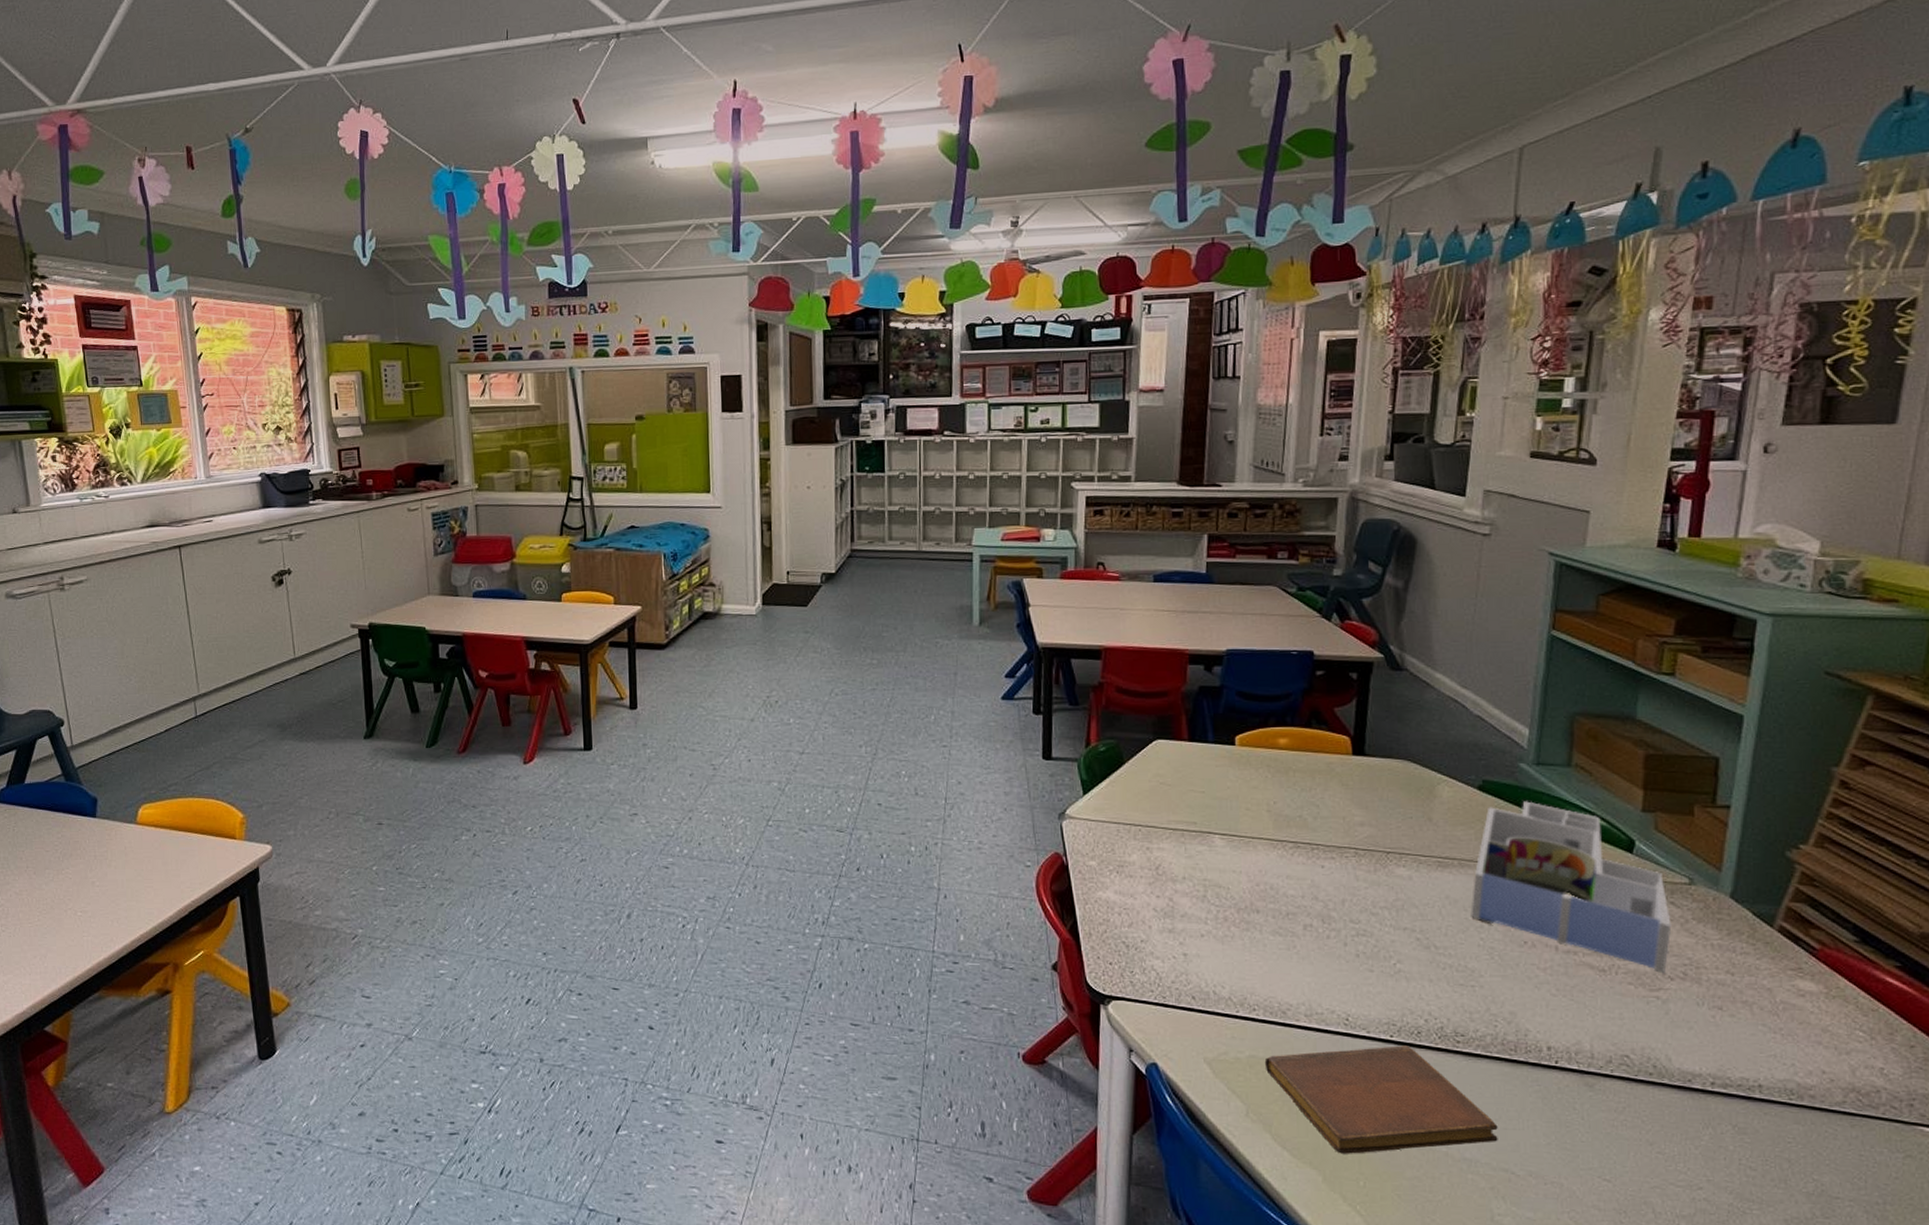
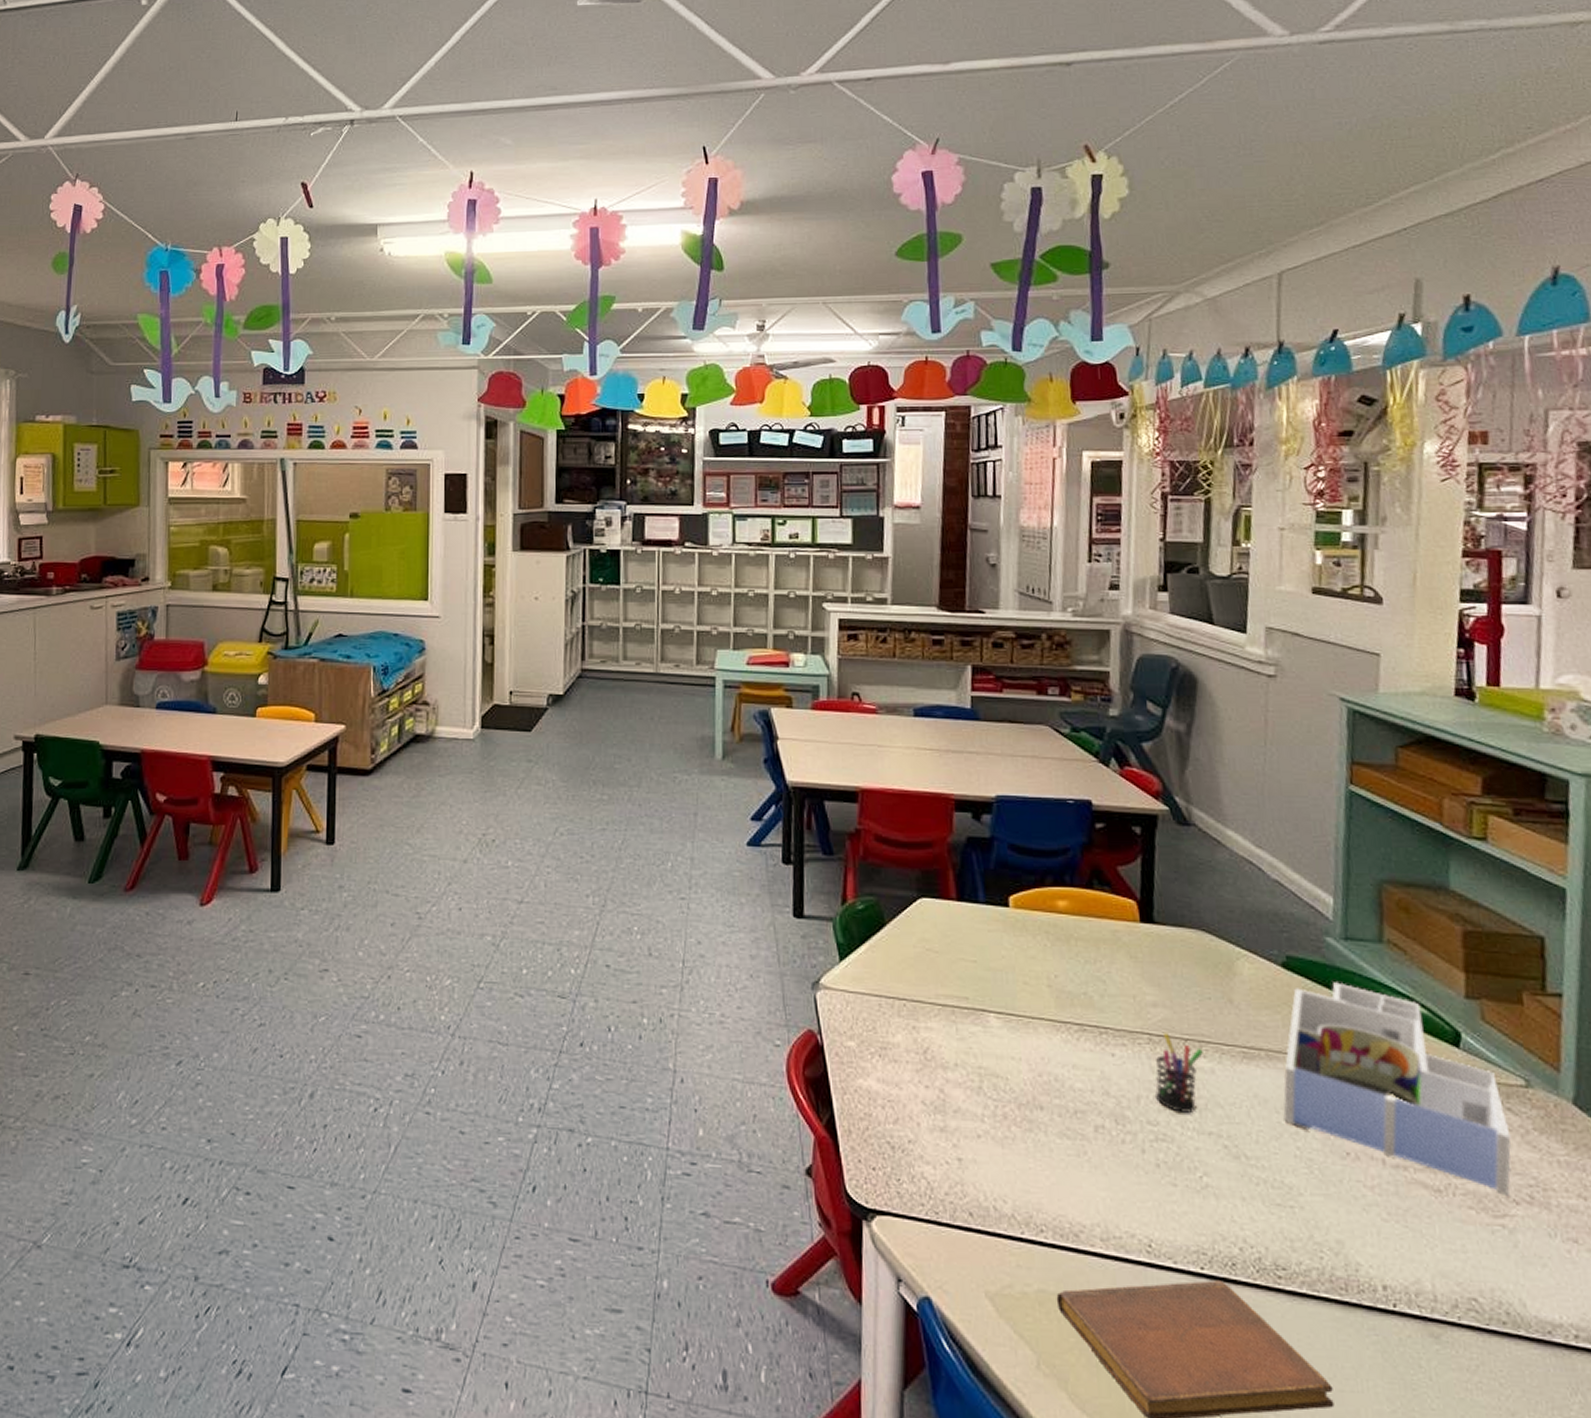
pen holder: none [1357,846,1404,912] -> present [1154,1032,1205,1113]

